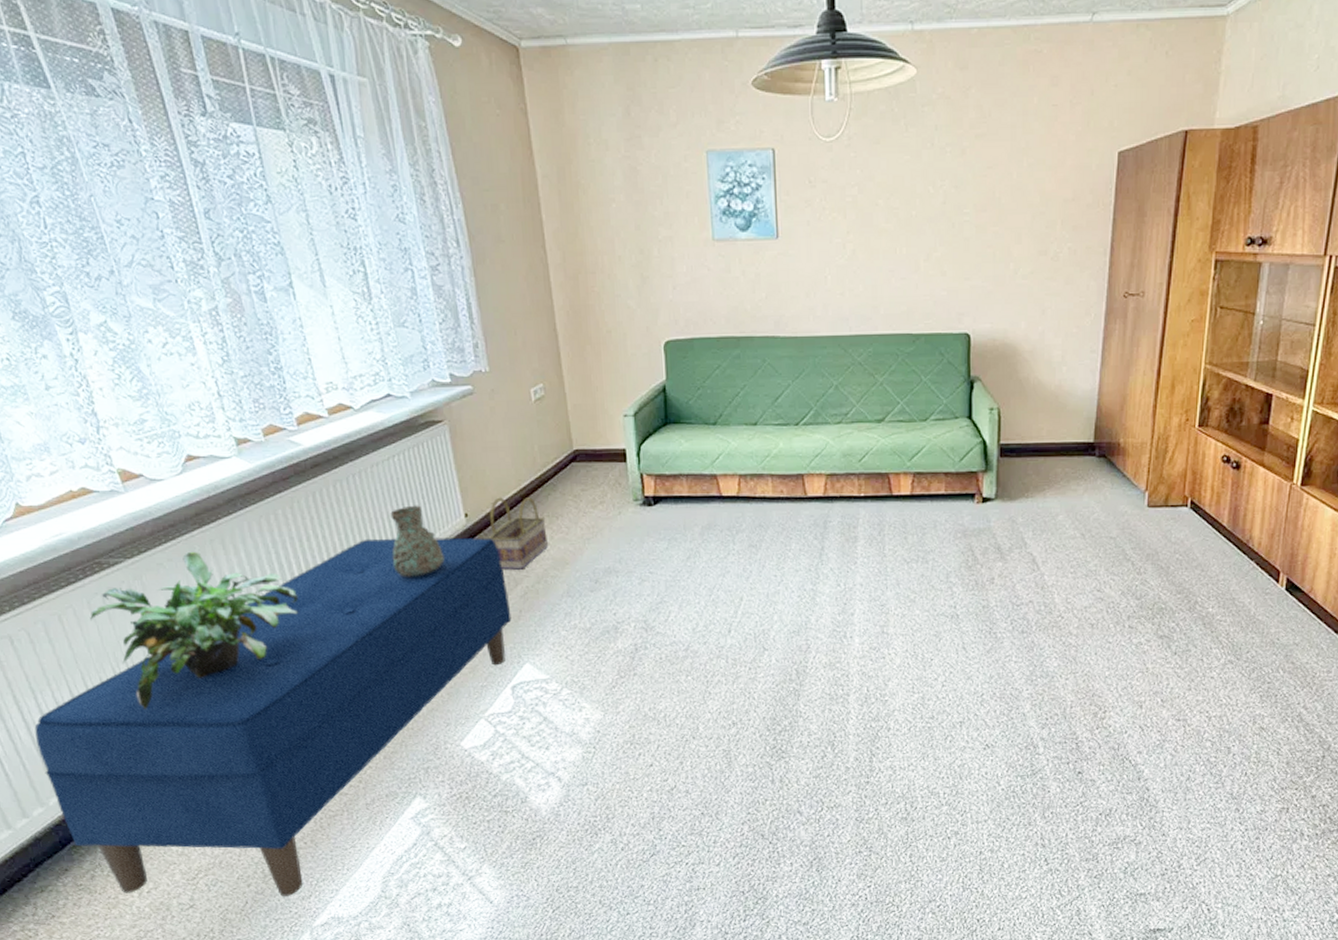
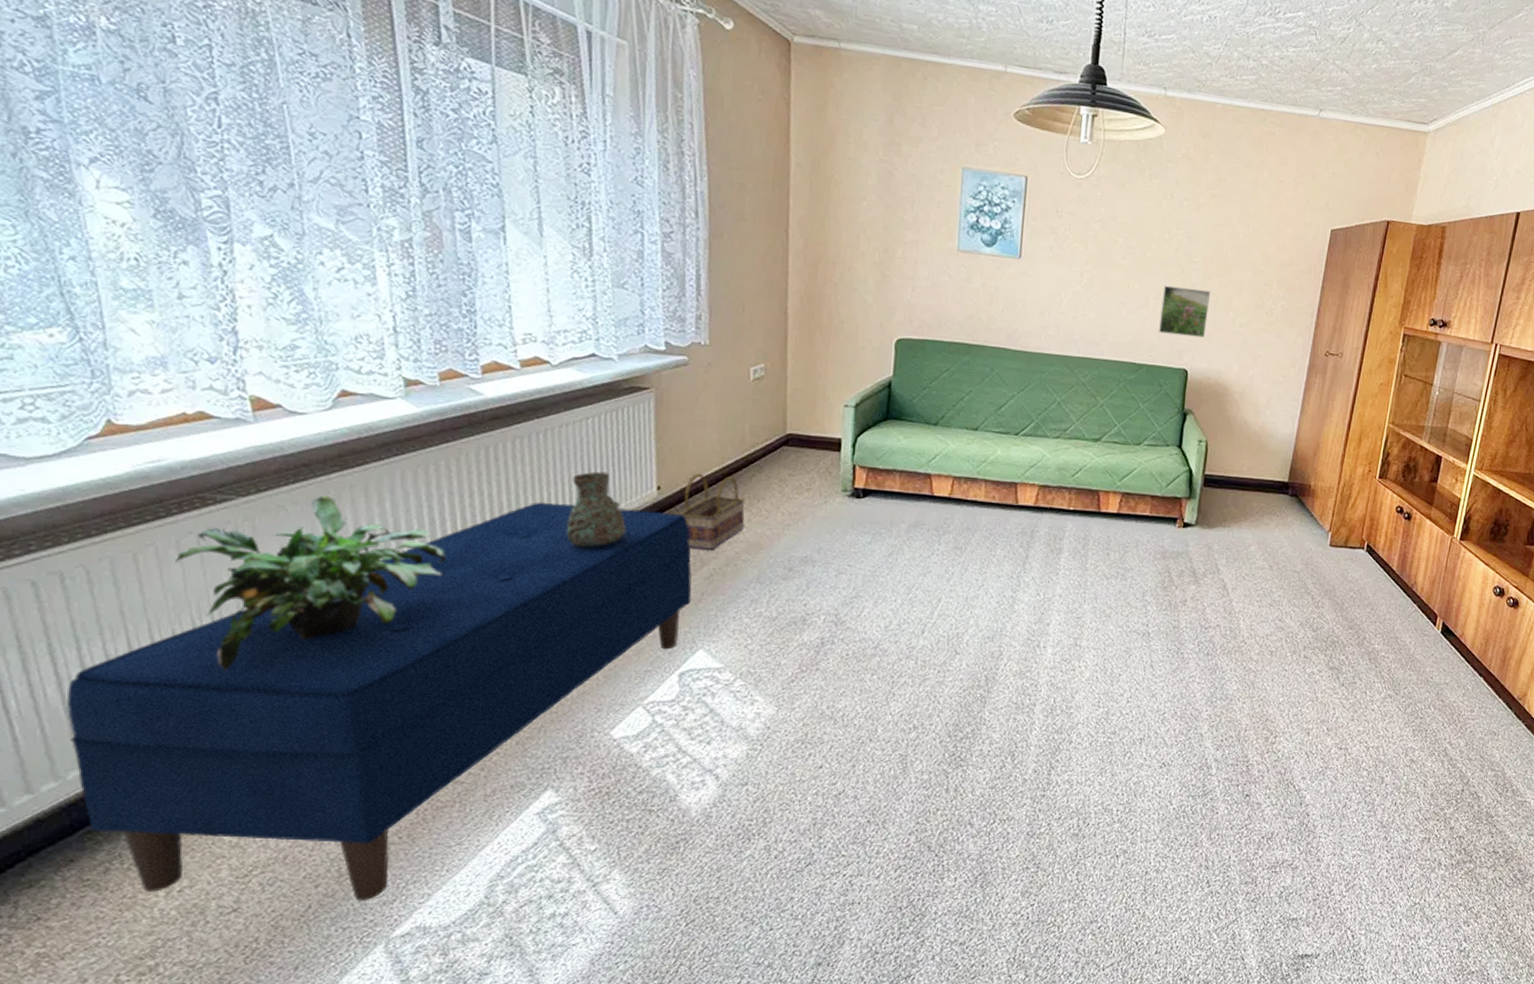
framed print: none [933,243,987,298] -> present [1159,285,1211,338]

